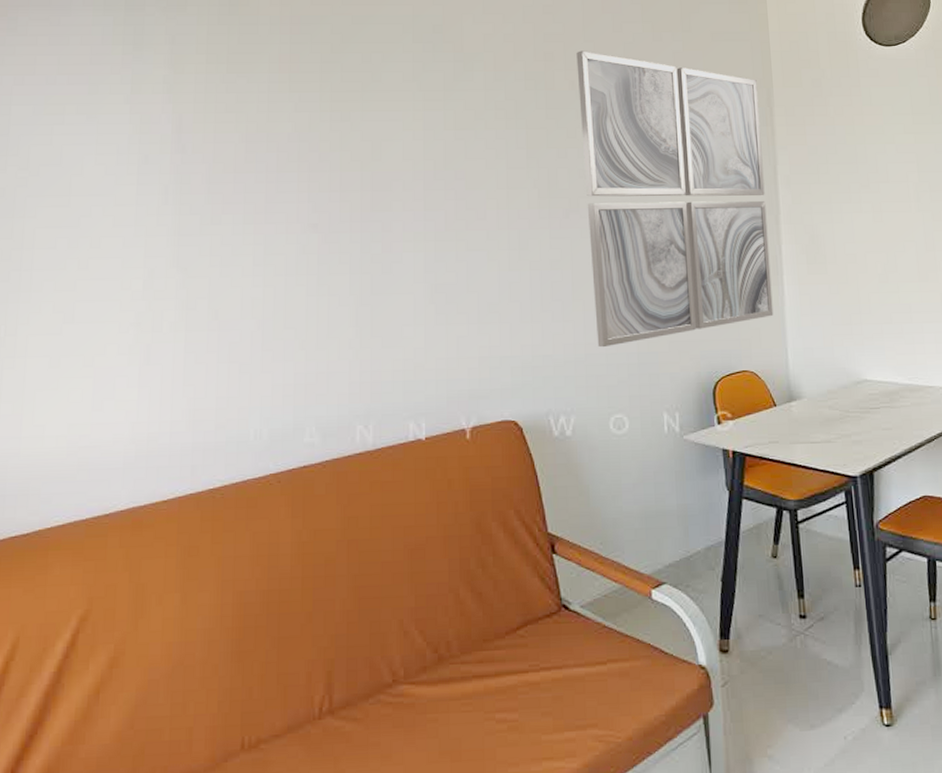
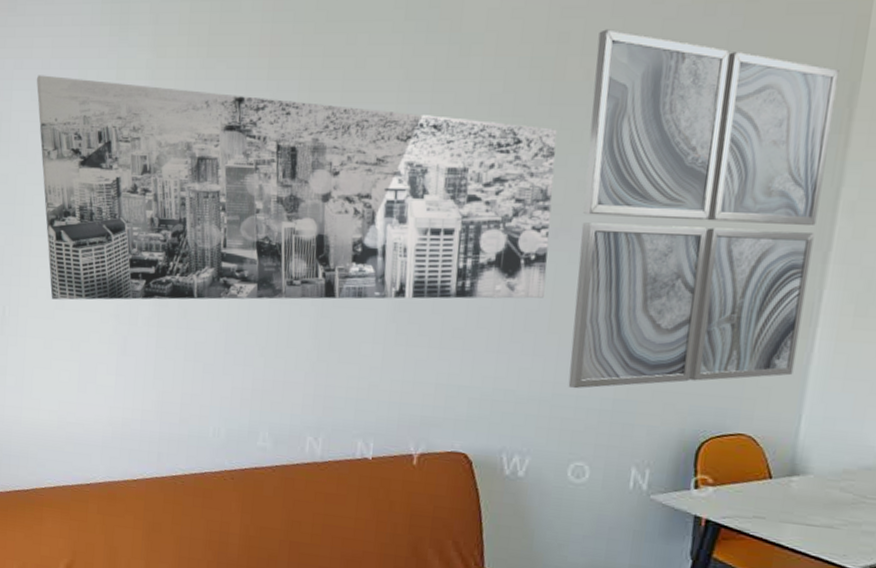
wall art: none [39,90,565,314] -> present [36,75,558,300]

